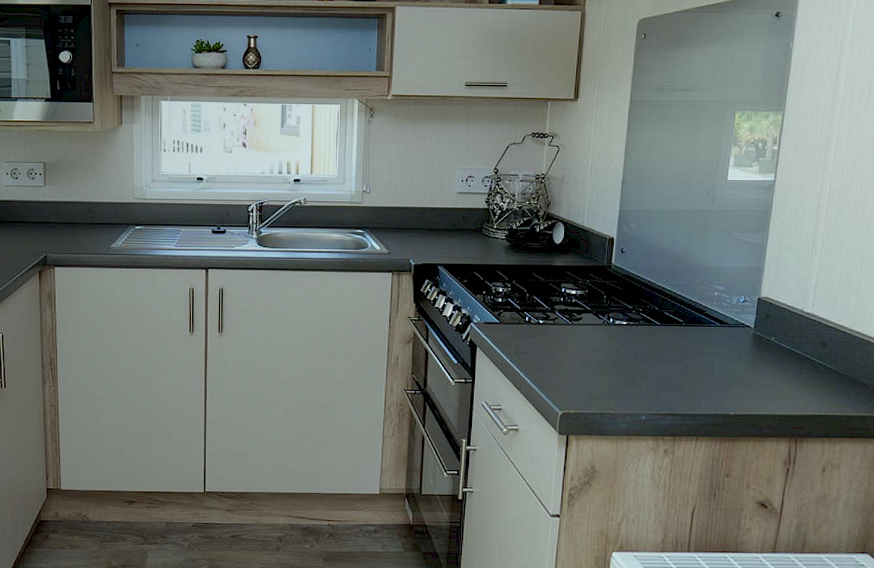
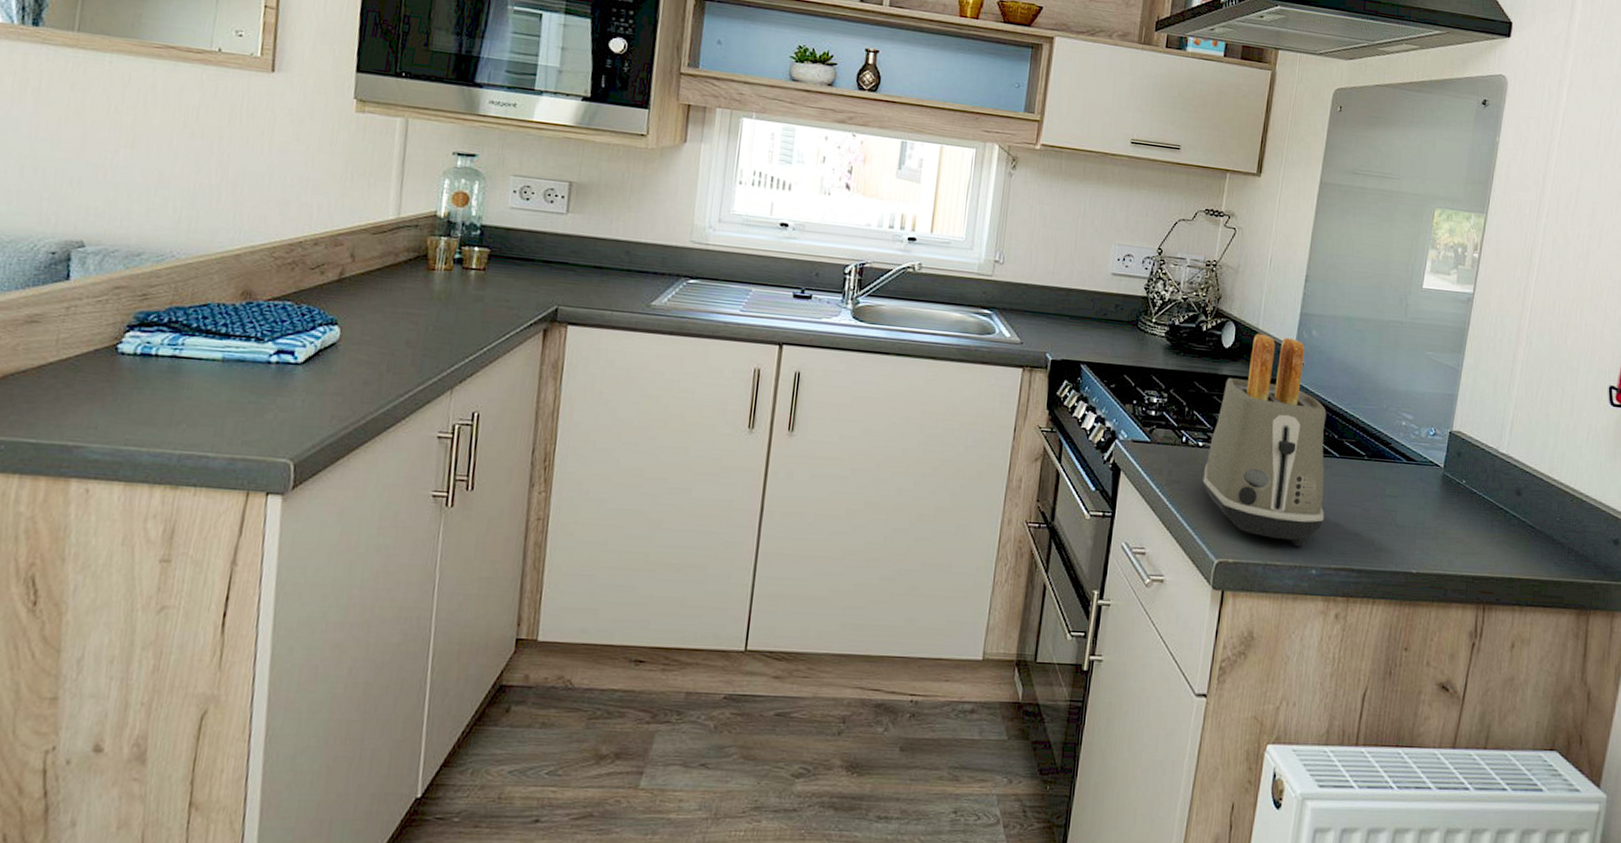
toaster: none [545,230,650,399] -> present [1202,333,1327,547]

